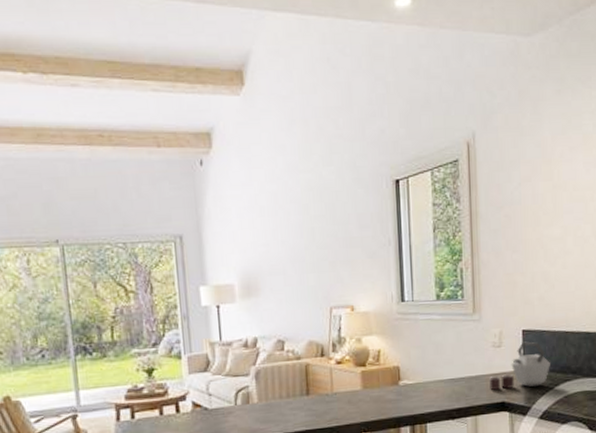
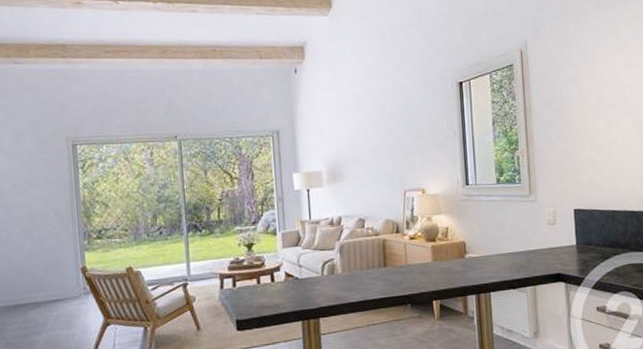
kettle: present [489,341,550,391] -> none [546,219,601,263]

